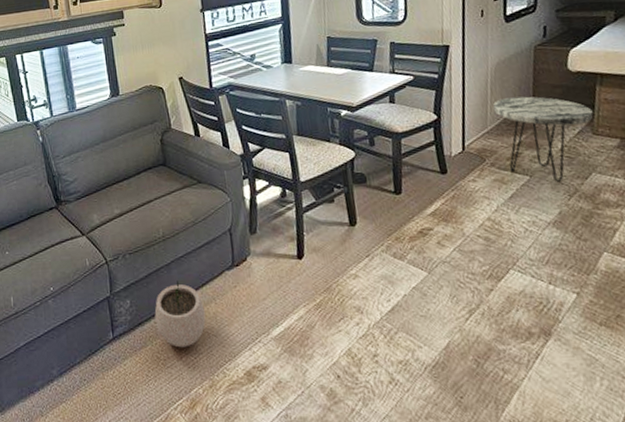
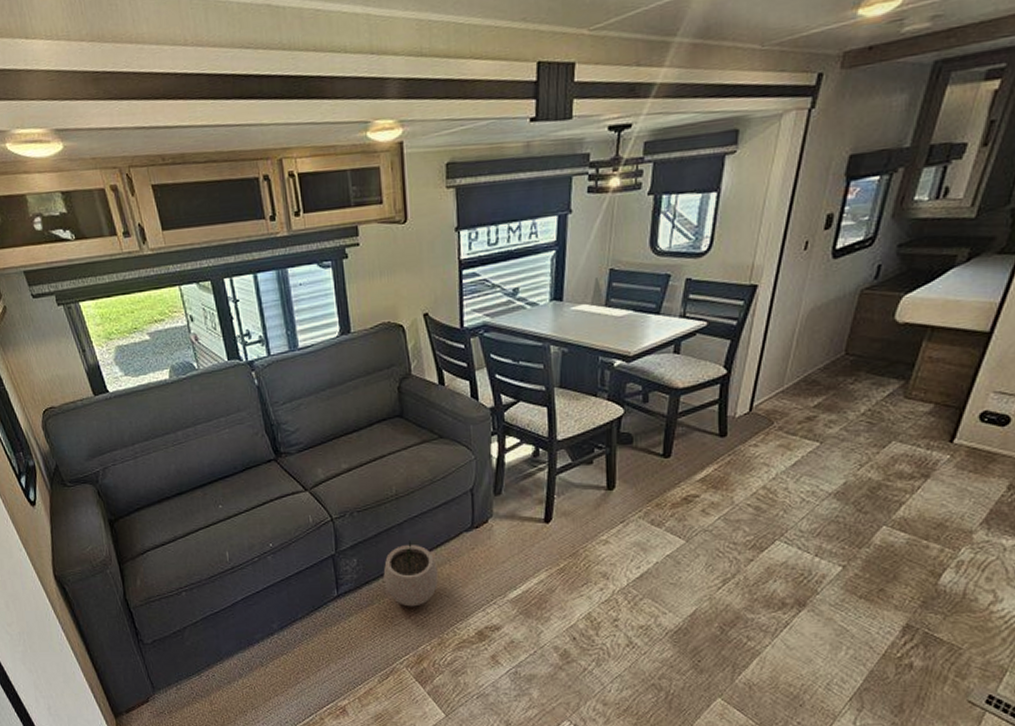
side table: present [492,96,593,182] -> none [795,351,911,450]

